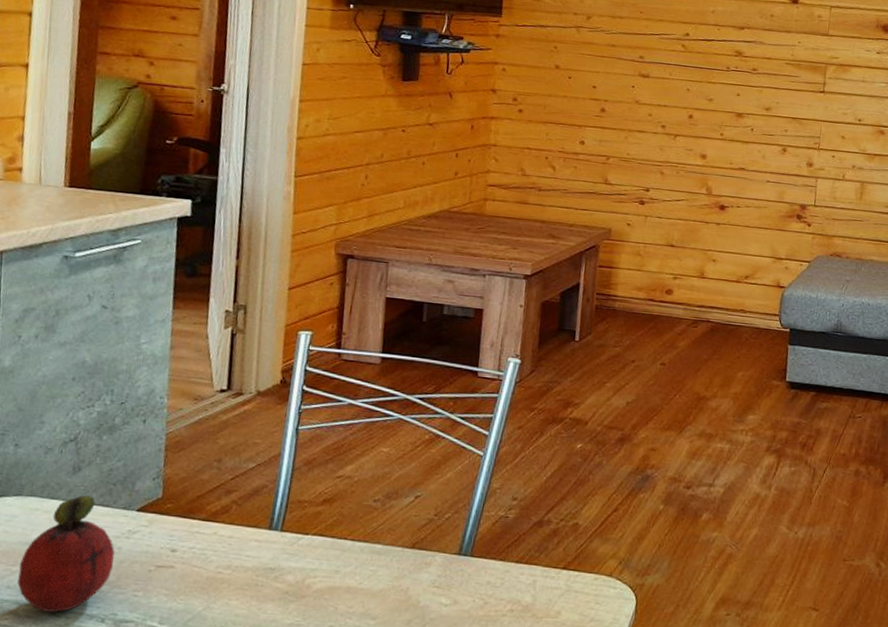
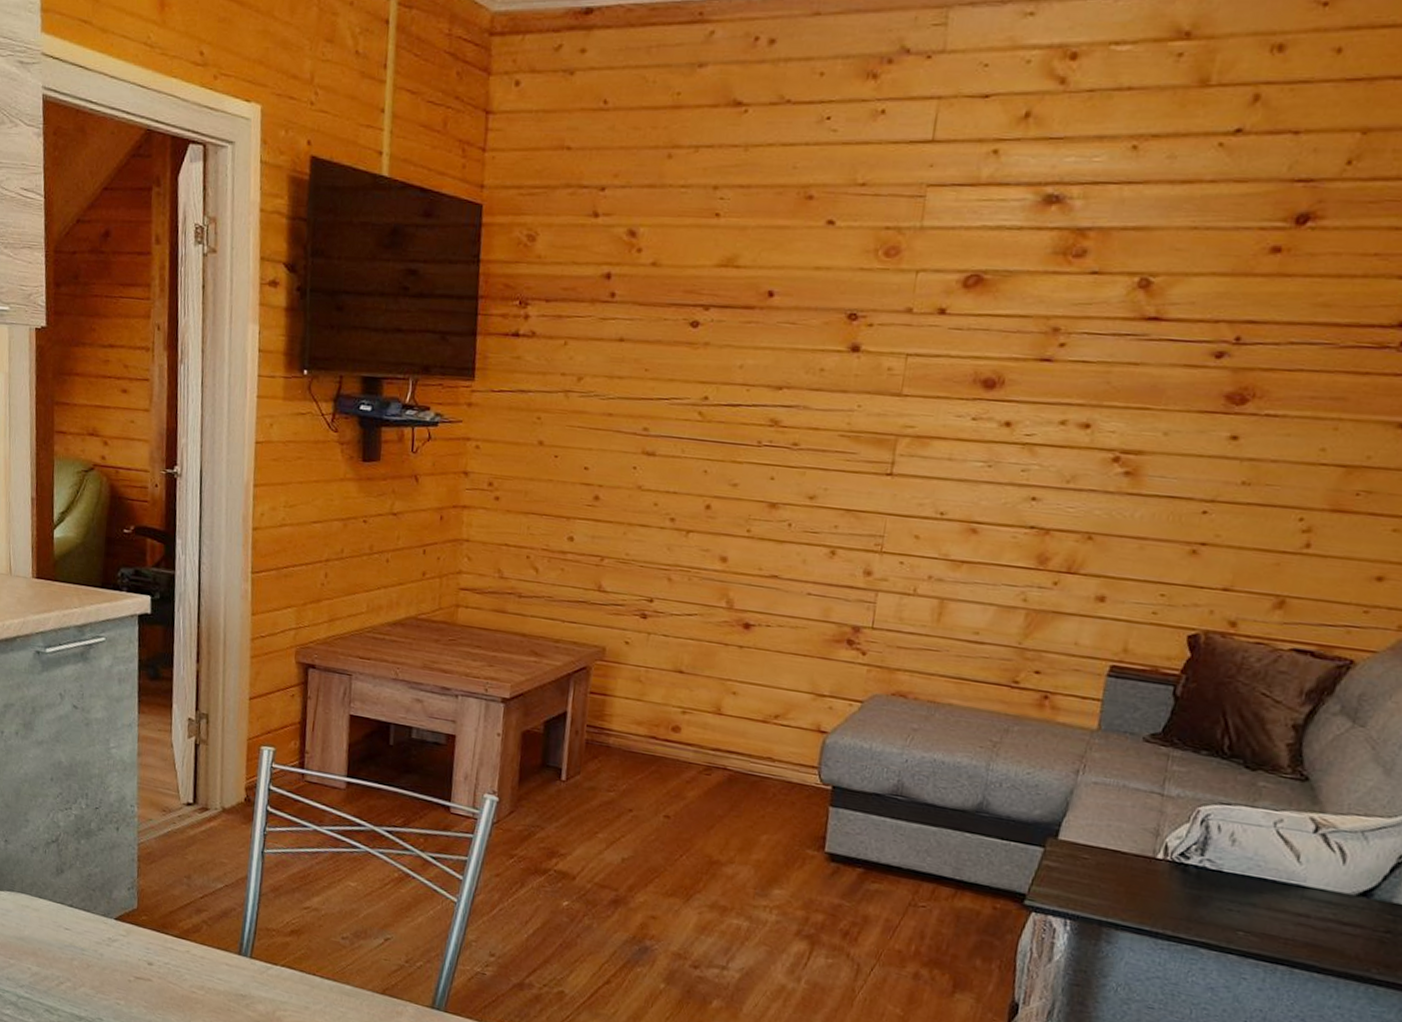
fruit: present [17,495,115,613] -> none [15,897,98,1010]

